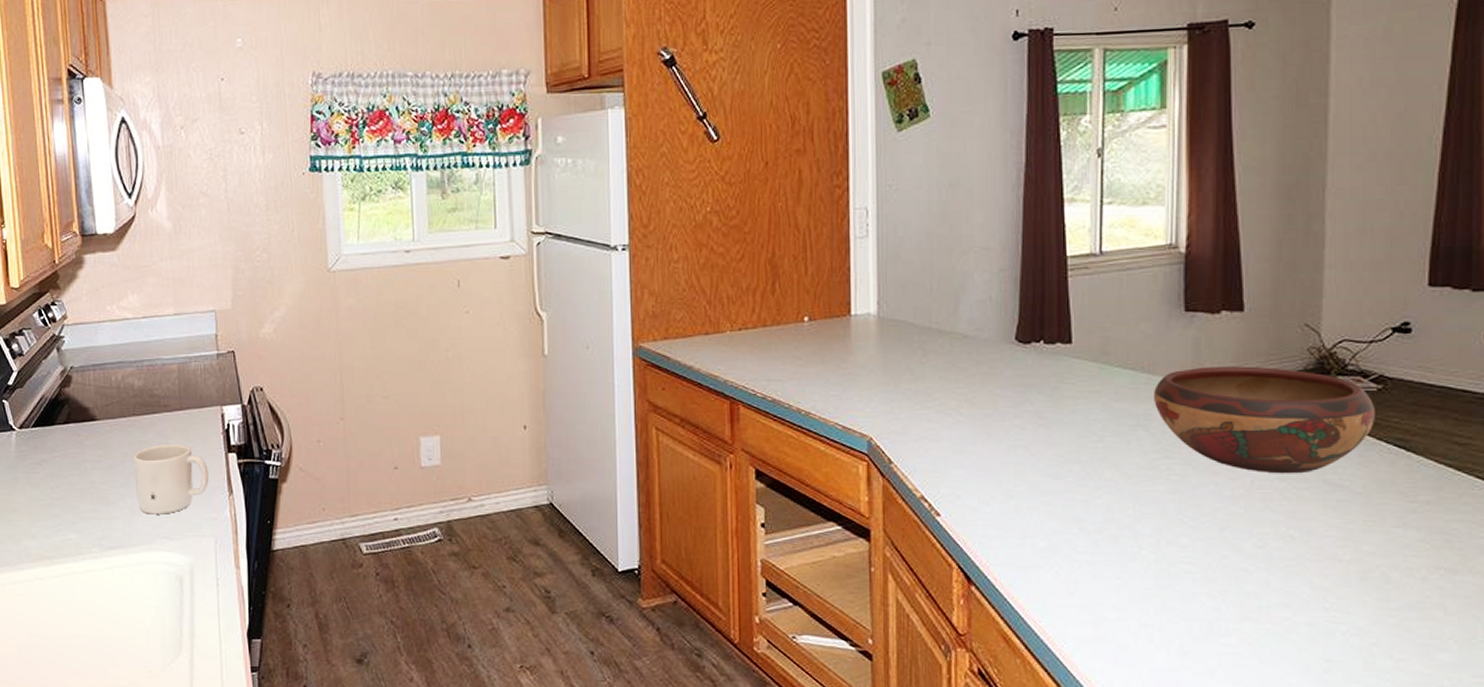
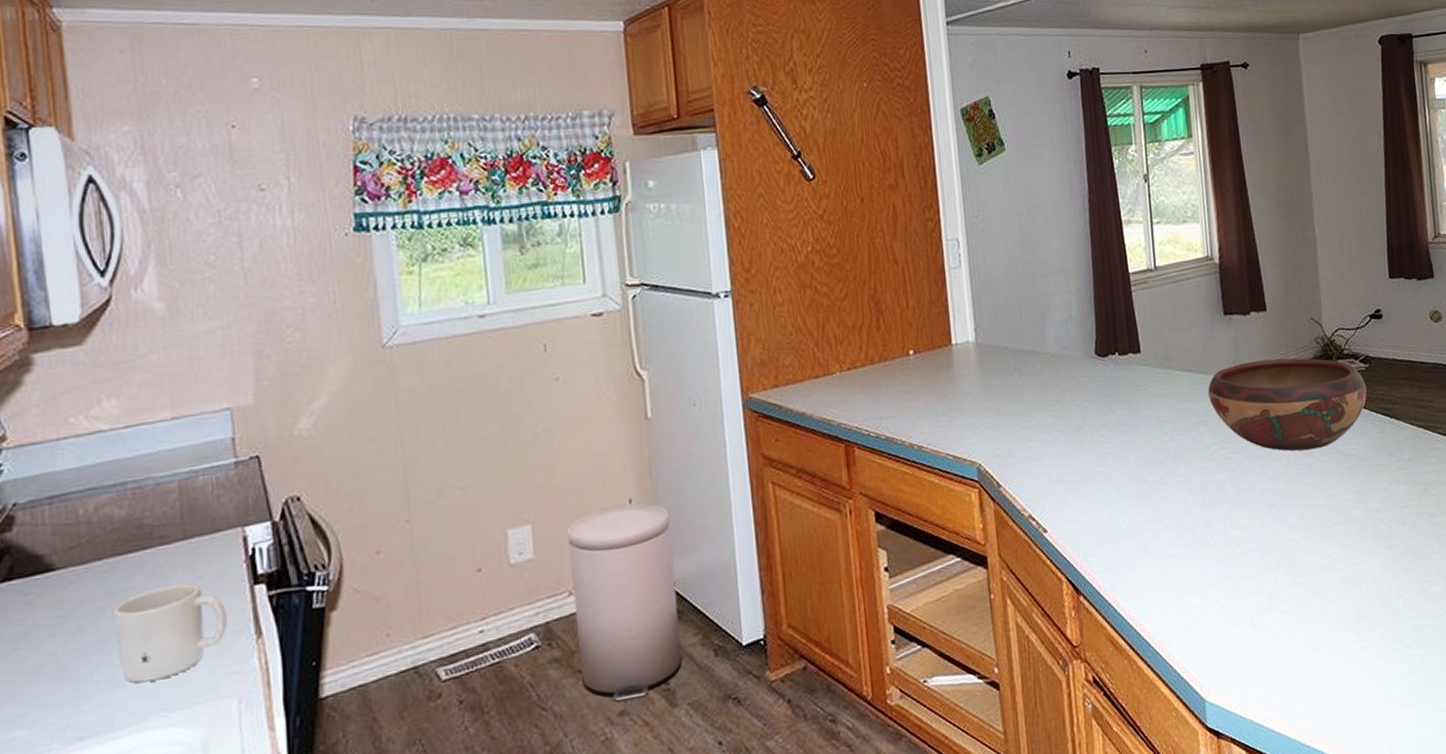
pedal bin: none [469,429,563,601] -> present [566,503,682,703]

